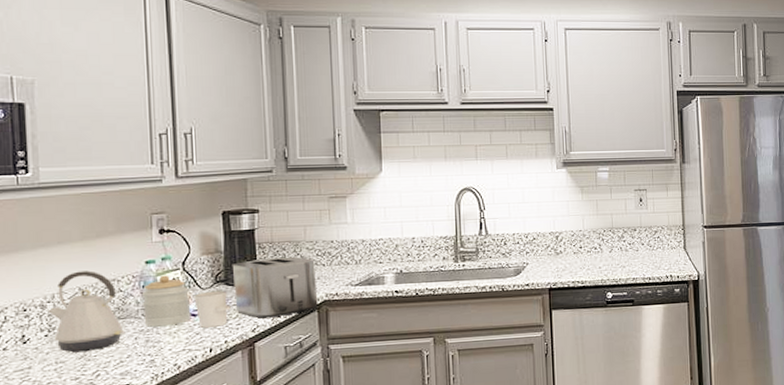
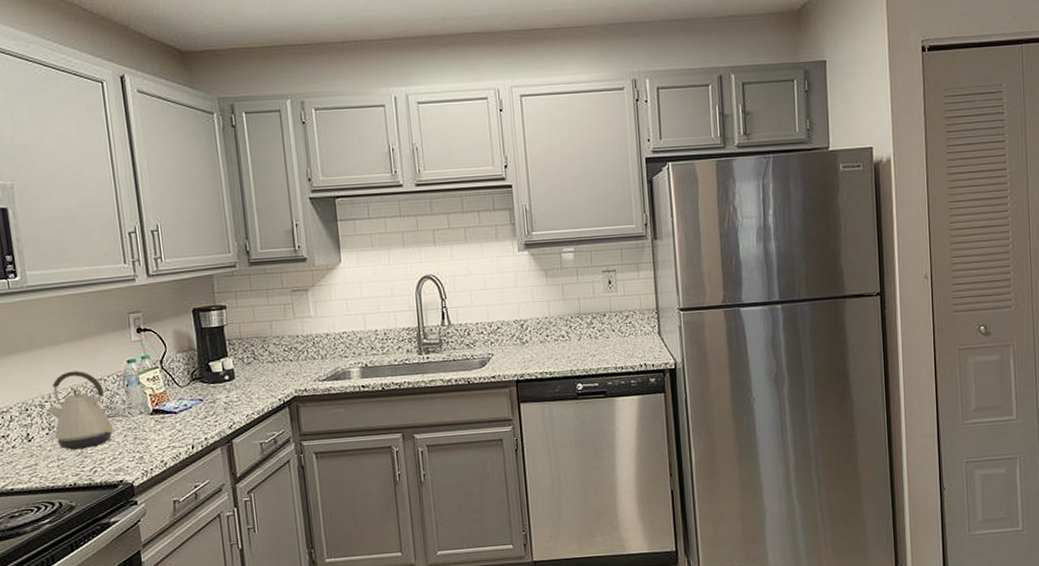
jar: present [141,275,192,327] -> none [126,373,173,425]
cup: present [194,290,231,329] -> none [173,388,208,426]
toaster: present [232,256,318,319] -> none [205,352,289,416]

